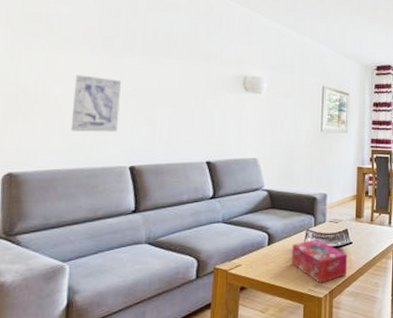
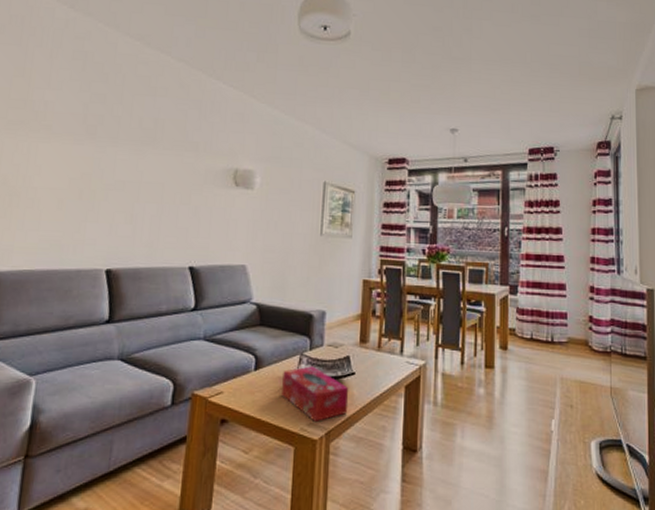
wall art: present [70,75,121,132] -> none [47,166,102,230]

